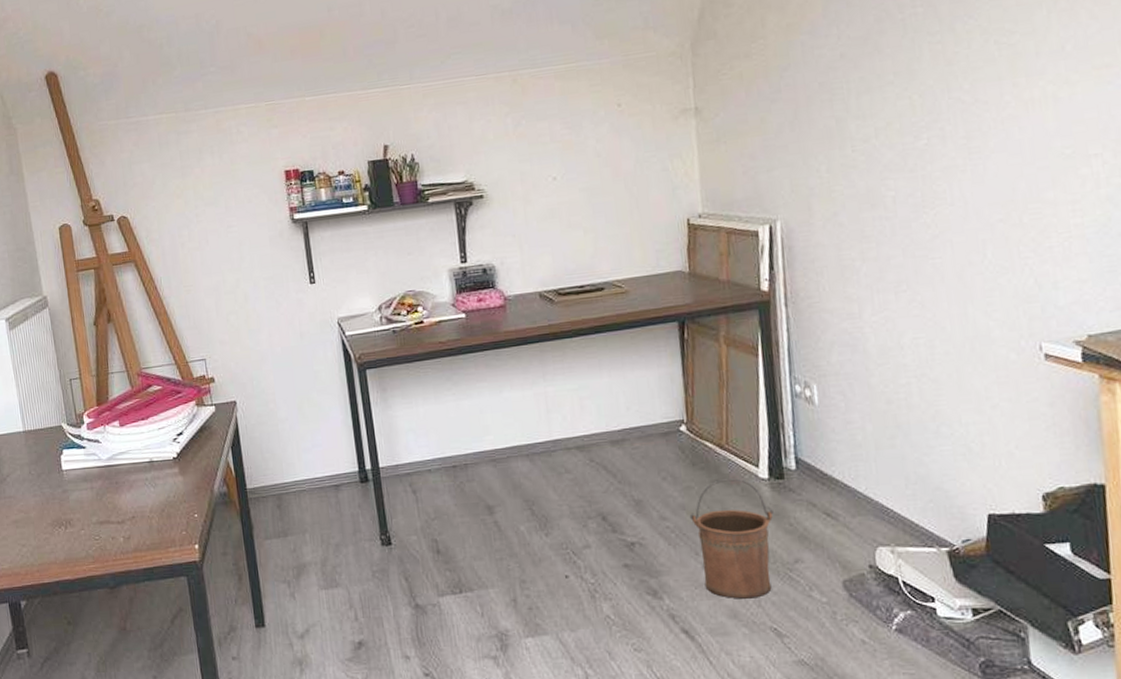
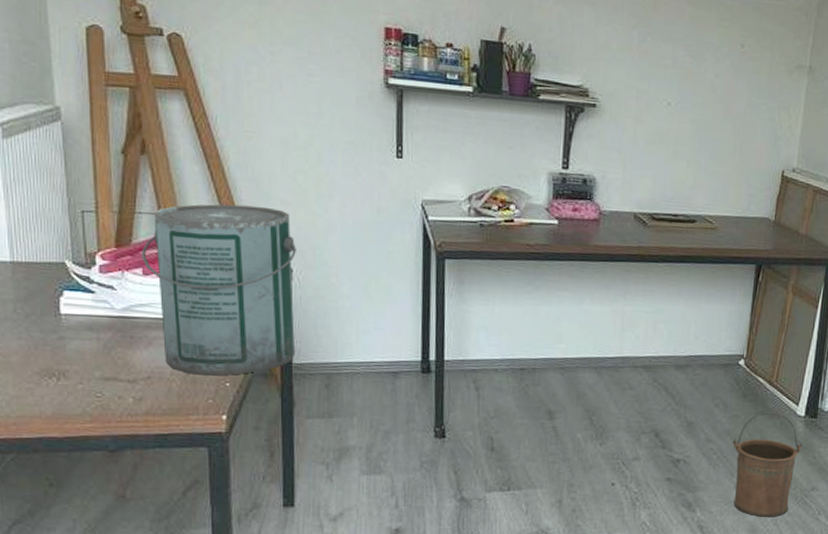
paint can: none [116,349,249,510] -> present [141,204,296,376]

